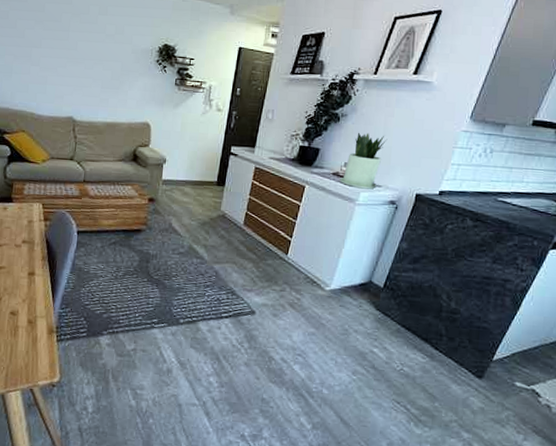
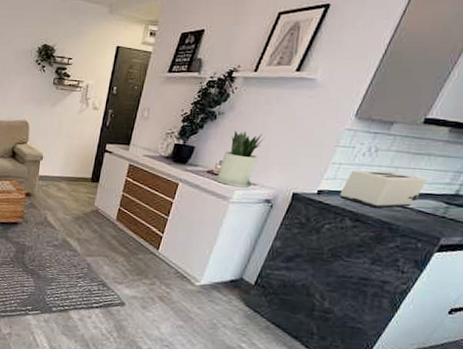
toaster: none [460,170,539,208] -> present [340,170,428,208]

